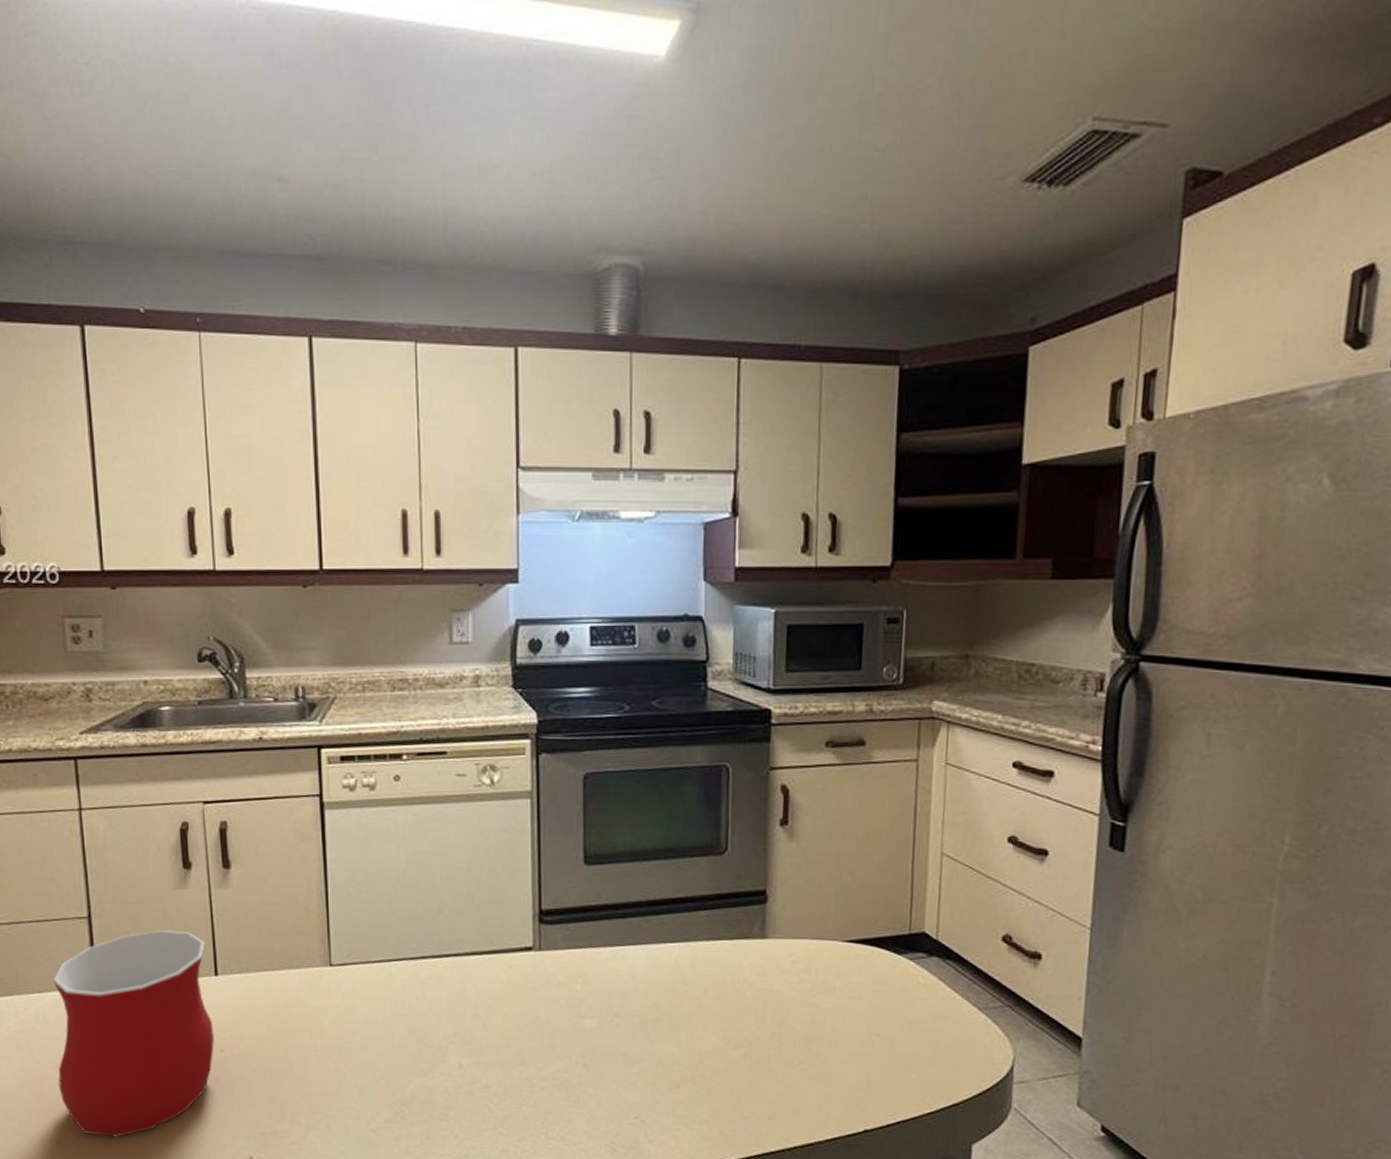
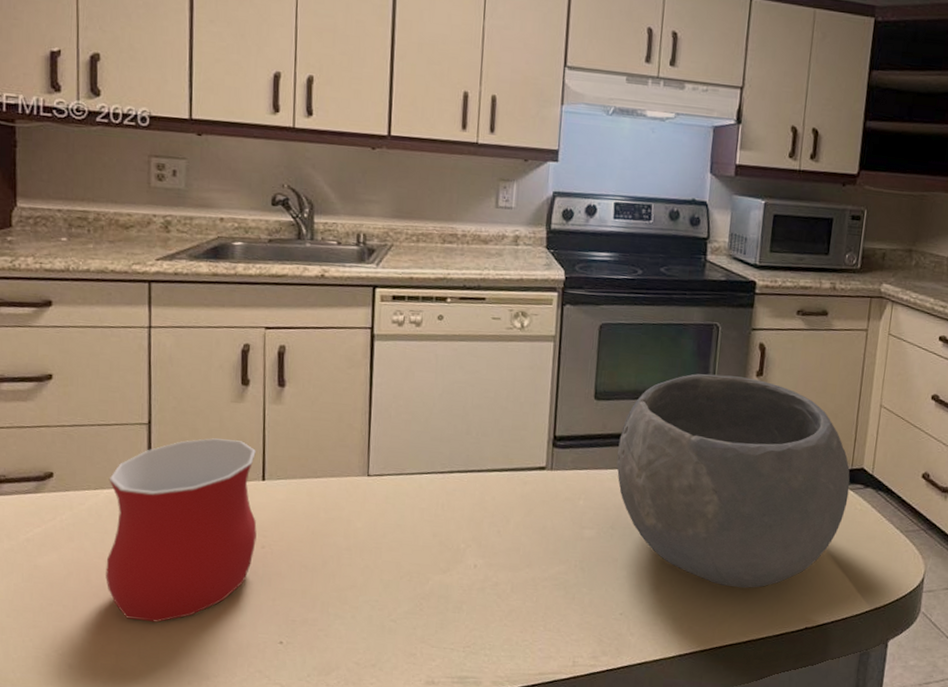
bowl: none [617,826,909,1085] -> present [616,373,850,589]

